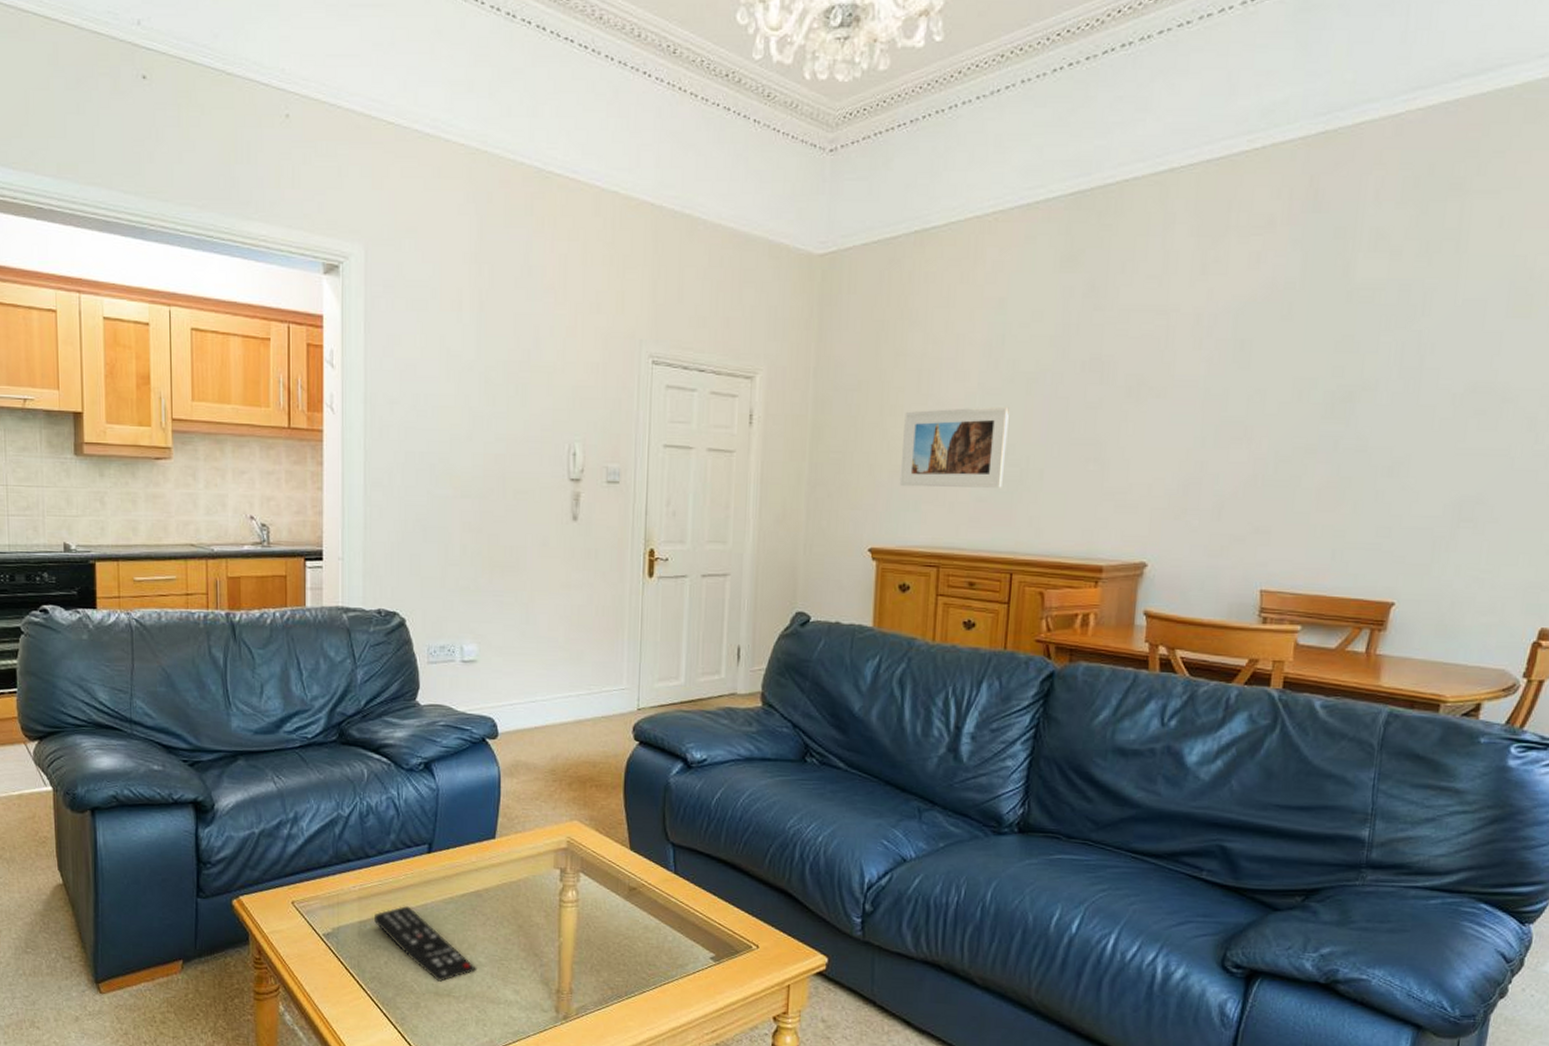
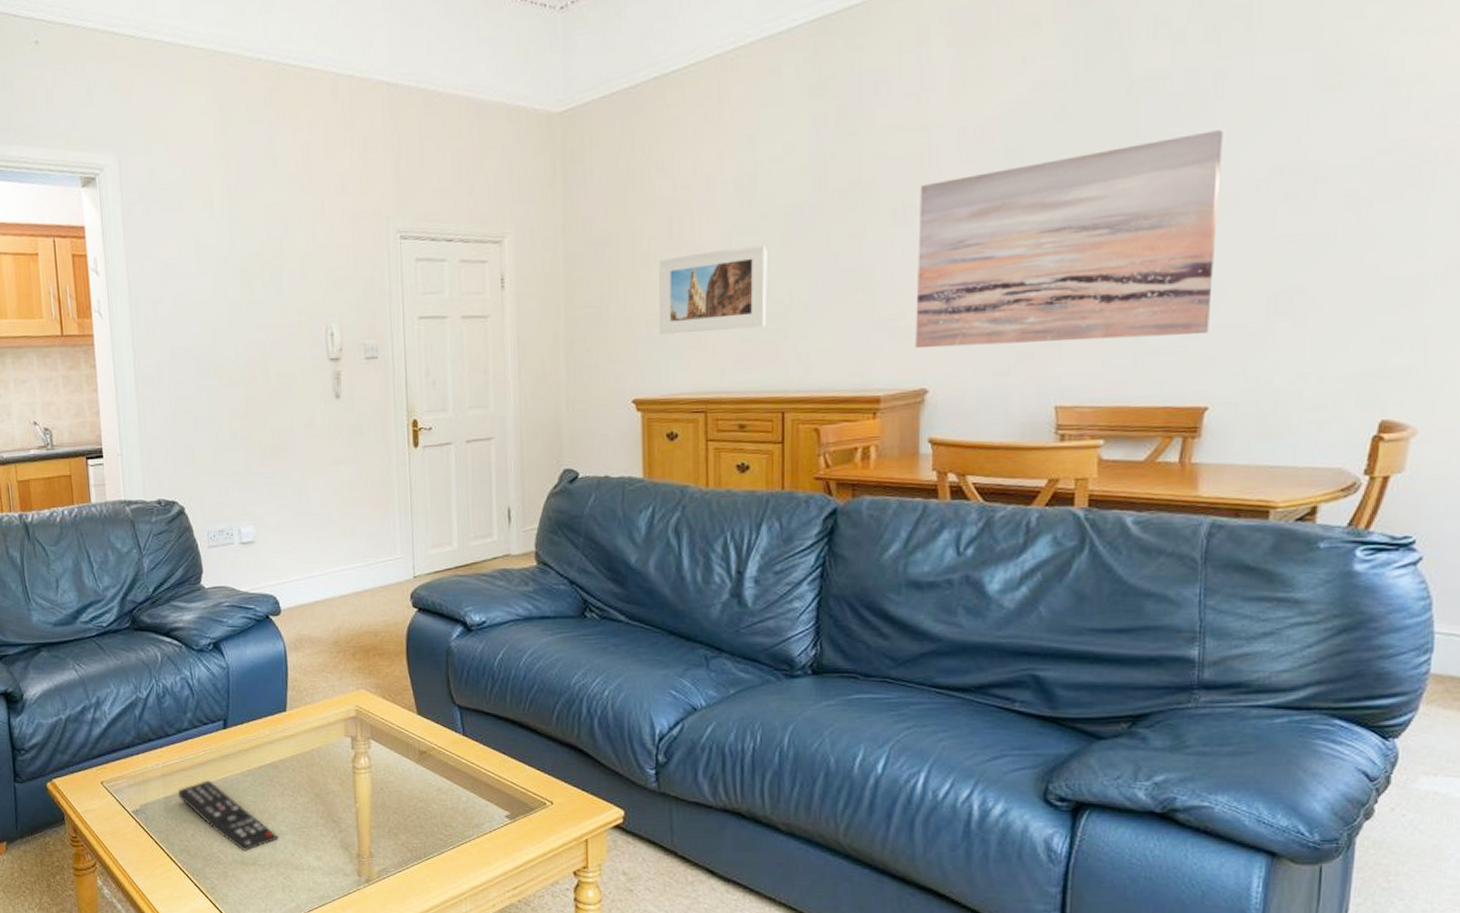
wall art: none [1139,344,1427,533] -> present [915,130,1223,349]

